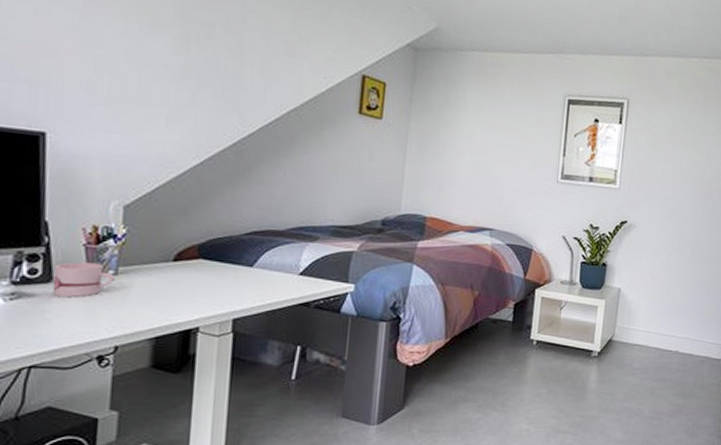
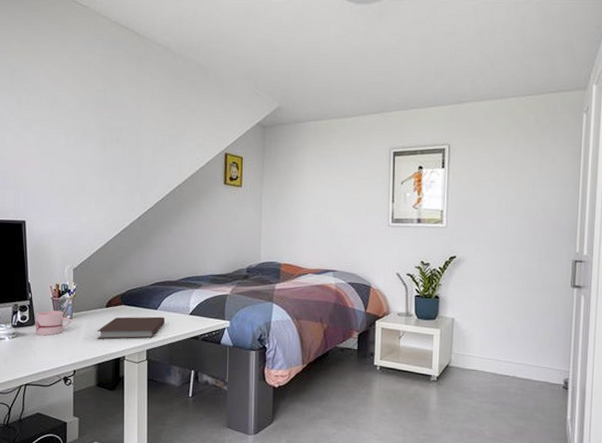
notebook: none [156,274,264,305] -> present [97,316,166,340]

